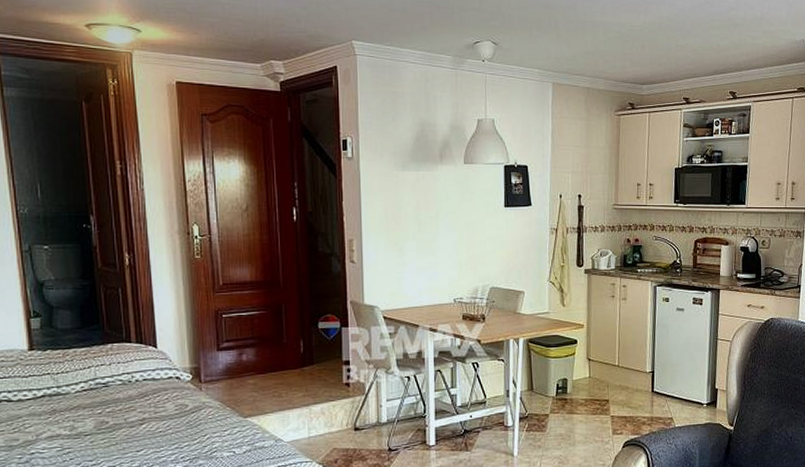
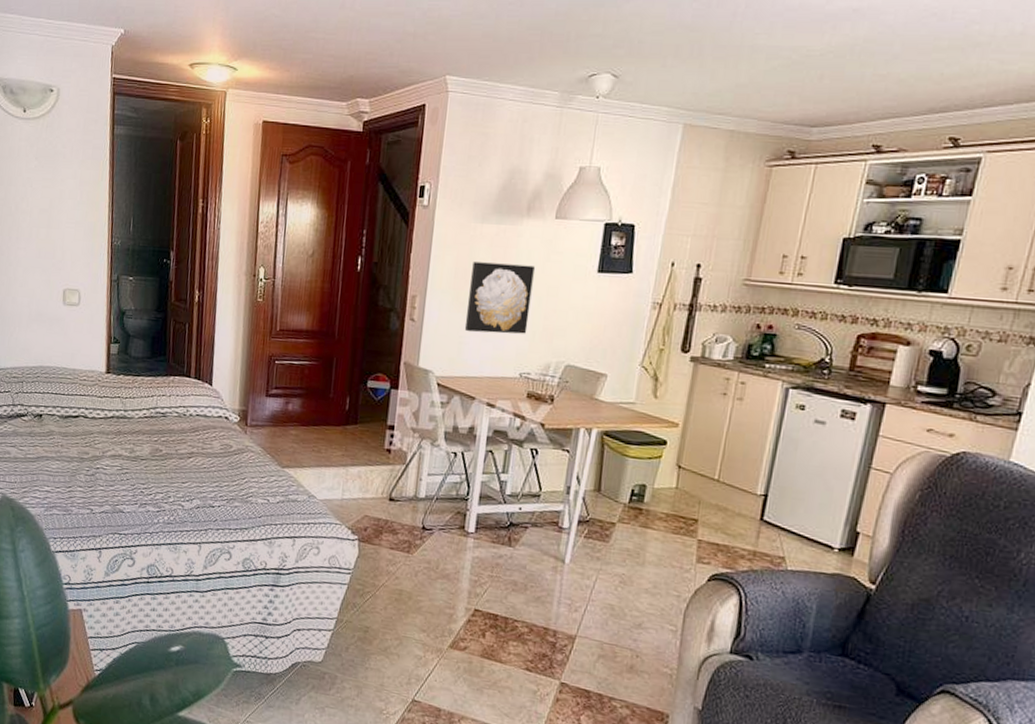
wall art: none [400,205,455,268] -> present [465,262,535,334]

